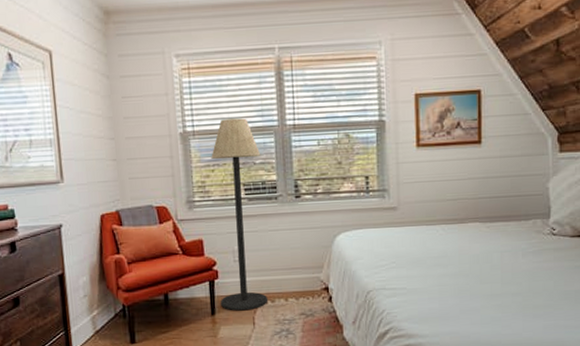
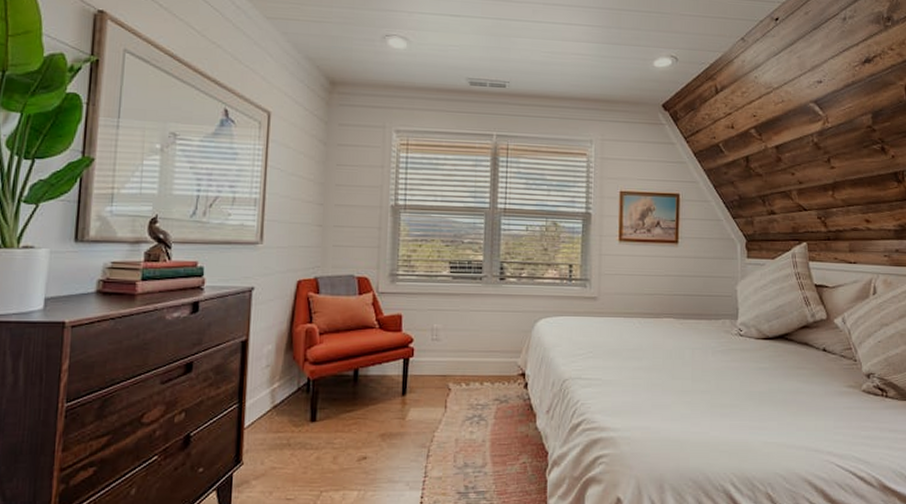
floor lamp: present [211,118,268,311] -> none [413,196,470,392]

